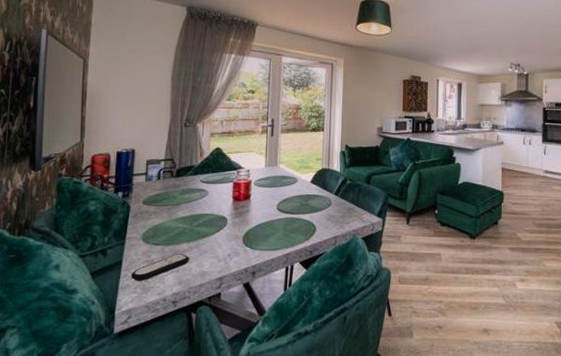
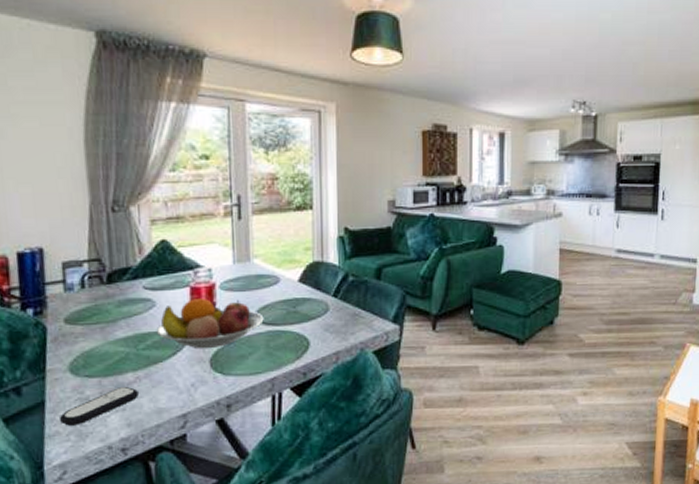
fruit bowl: none [206,191,284,229] -> present [156,299,264,349]

